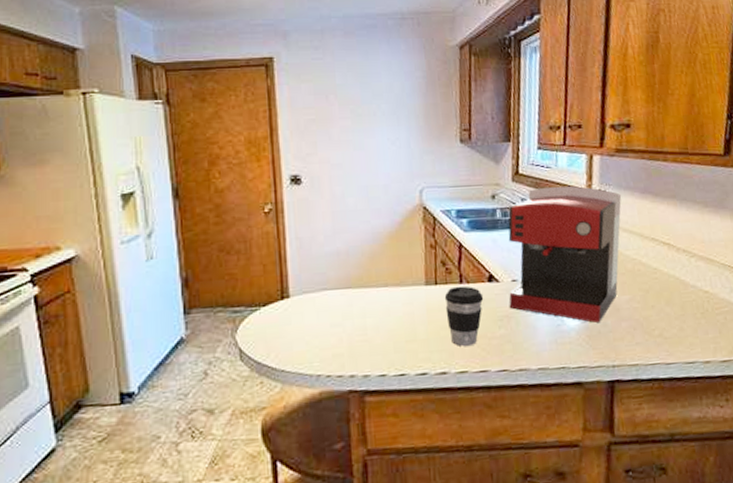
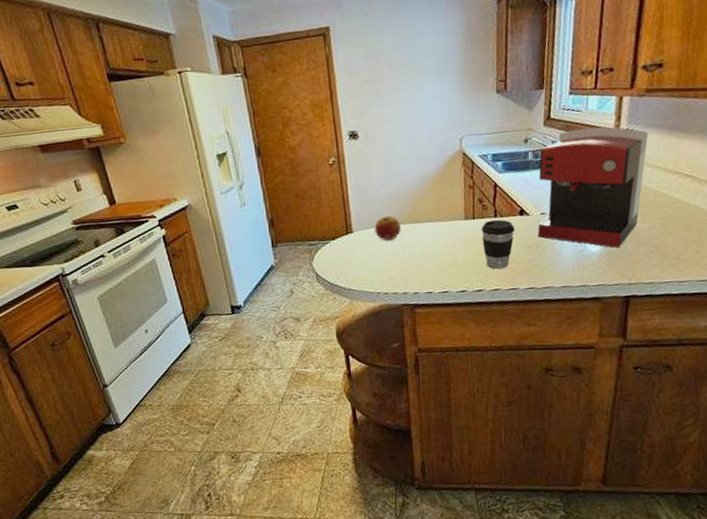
fruit: none [316,277,349,309] -> present [374,215,401,241]

